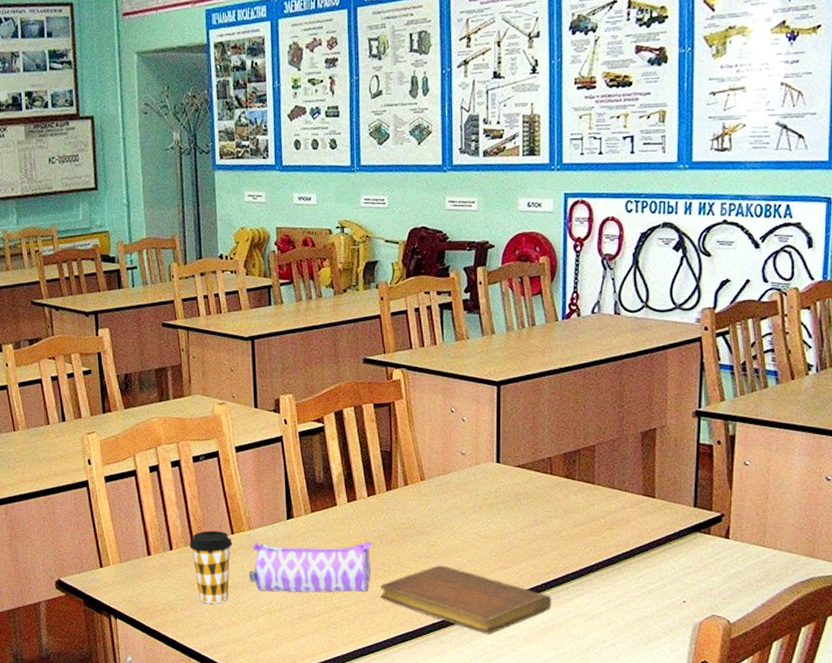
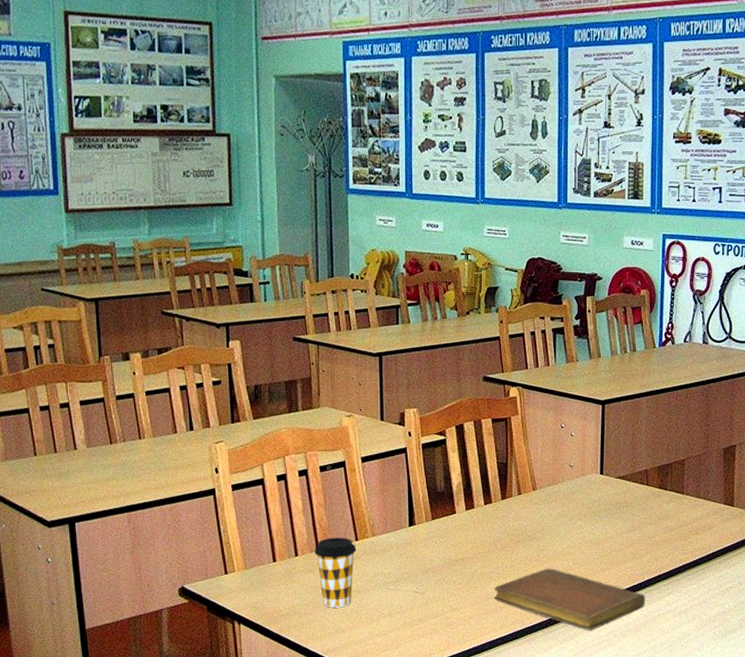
pencil case: present [249,541,372,592] -> none [371,546,488,595]

